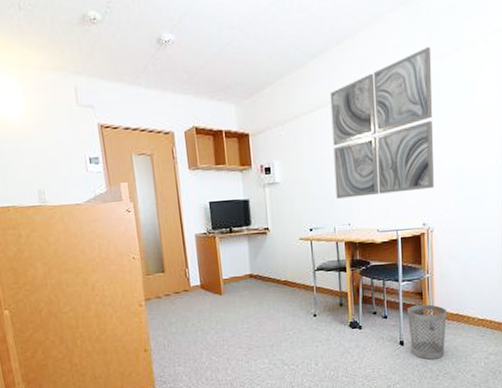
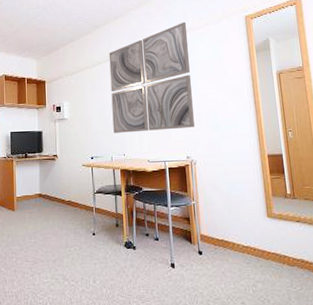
wastebasket: present [407,304,447,360] -> none [177,229,214,284]

